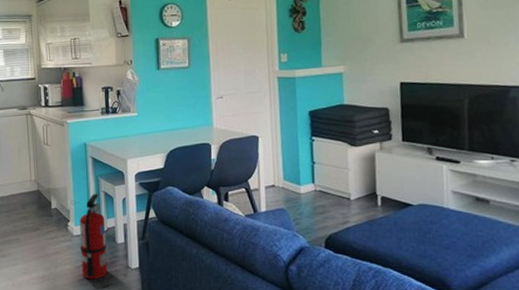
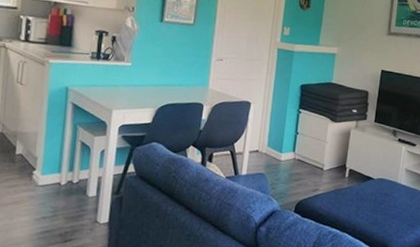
fire extinguisher: present [71,193,108,280] -> none [40,142,78,233]

